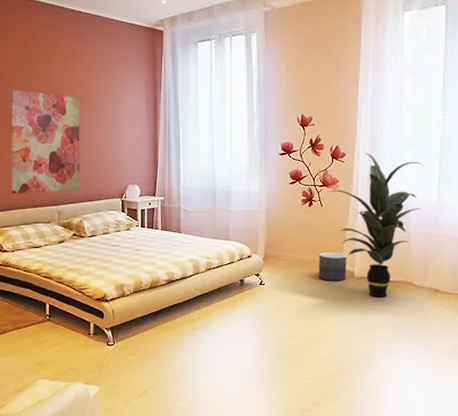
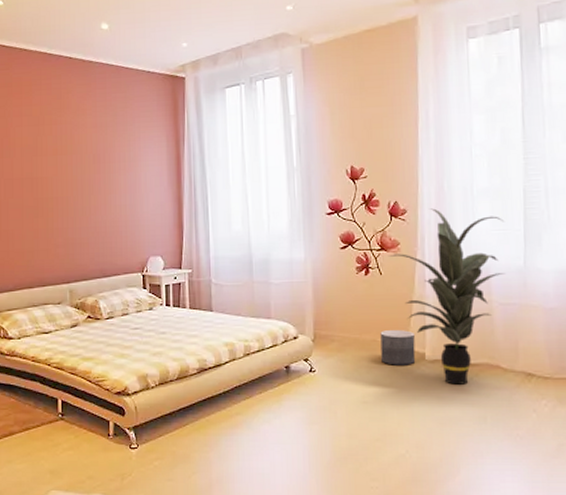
wall art: present [10,90,80,194] -> none [14,152,95,272]

